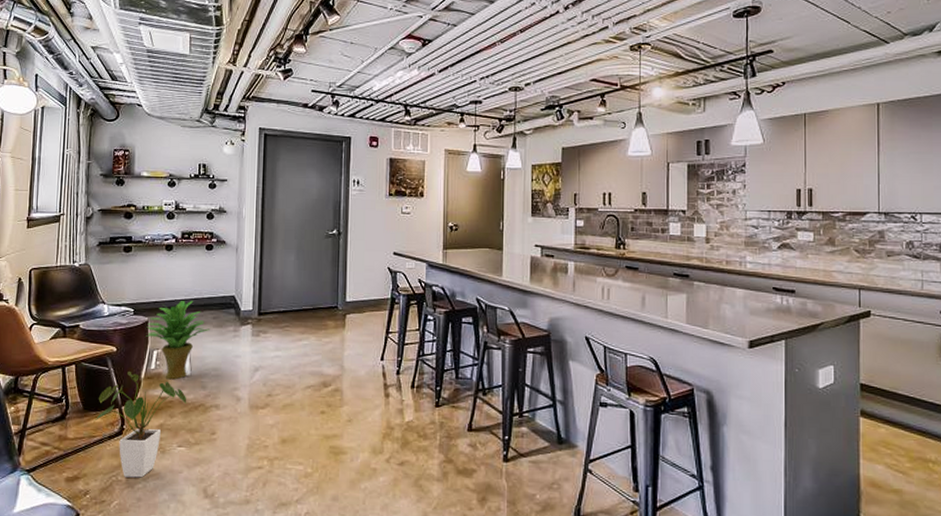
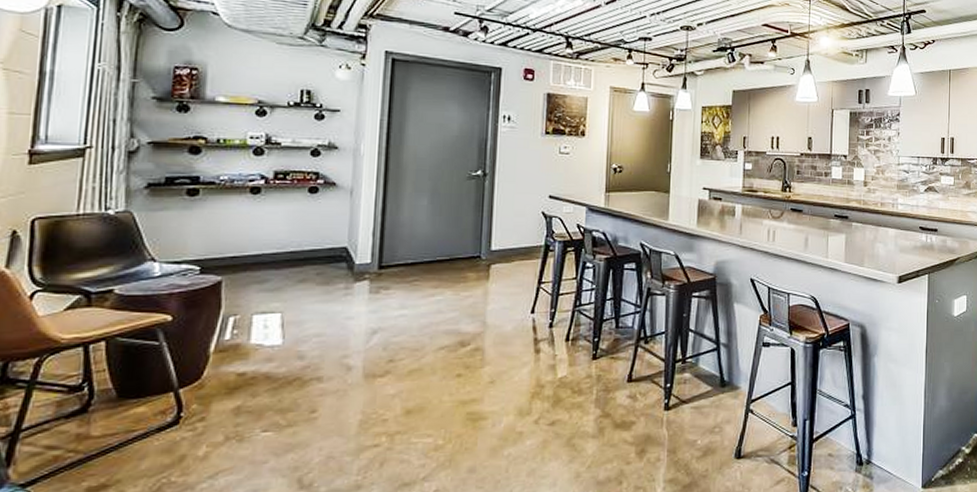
house plant: present [93,370,187,478] -> none [133,344,277,477]
potted plant: present [146,300,210,380] -> none [218,253,312,352]

